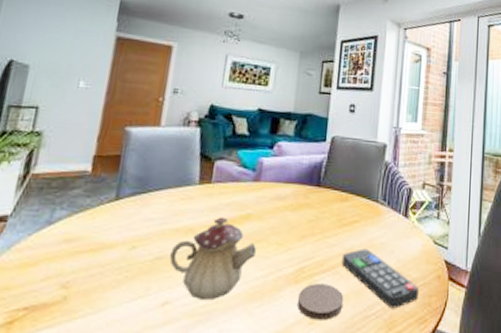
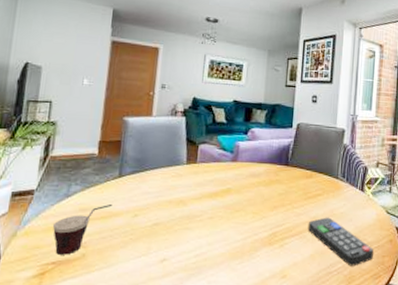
cup: none [27,232,105,298] -> present [52,203,112,255]
teapot: present [169,217,256,299] -> none [165,191,236,257]
coaster: present [296,284,344,320] -> none [271,246,310,275]

